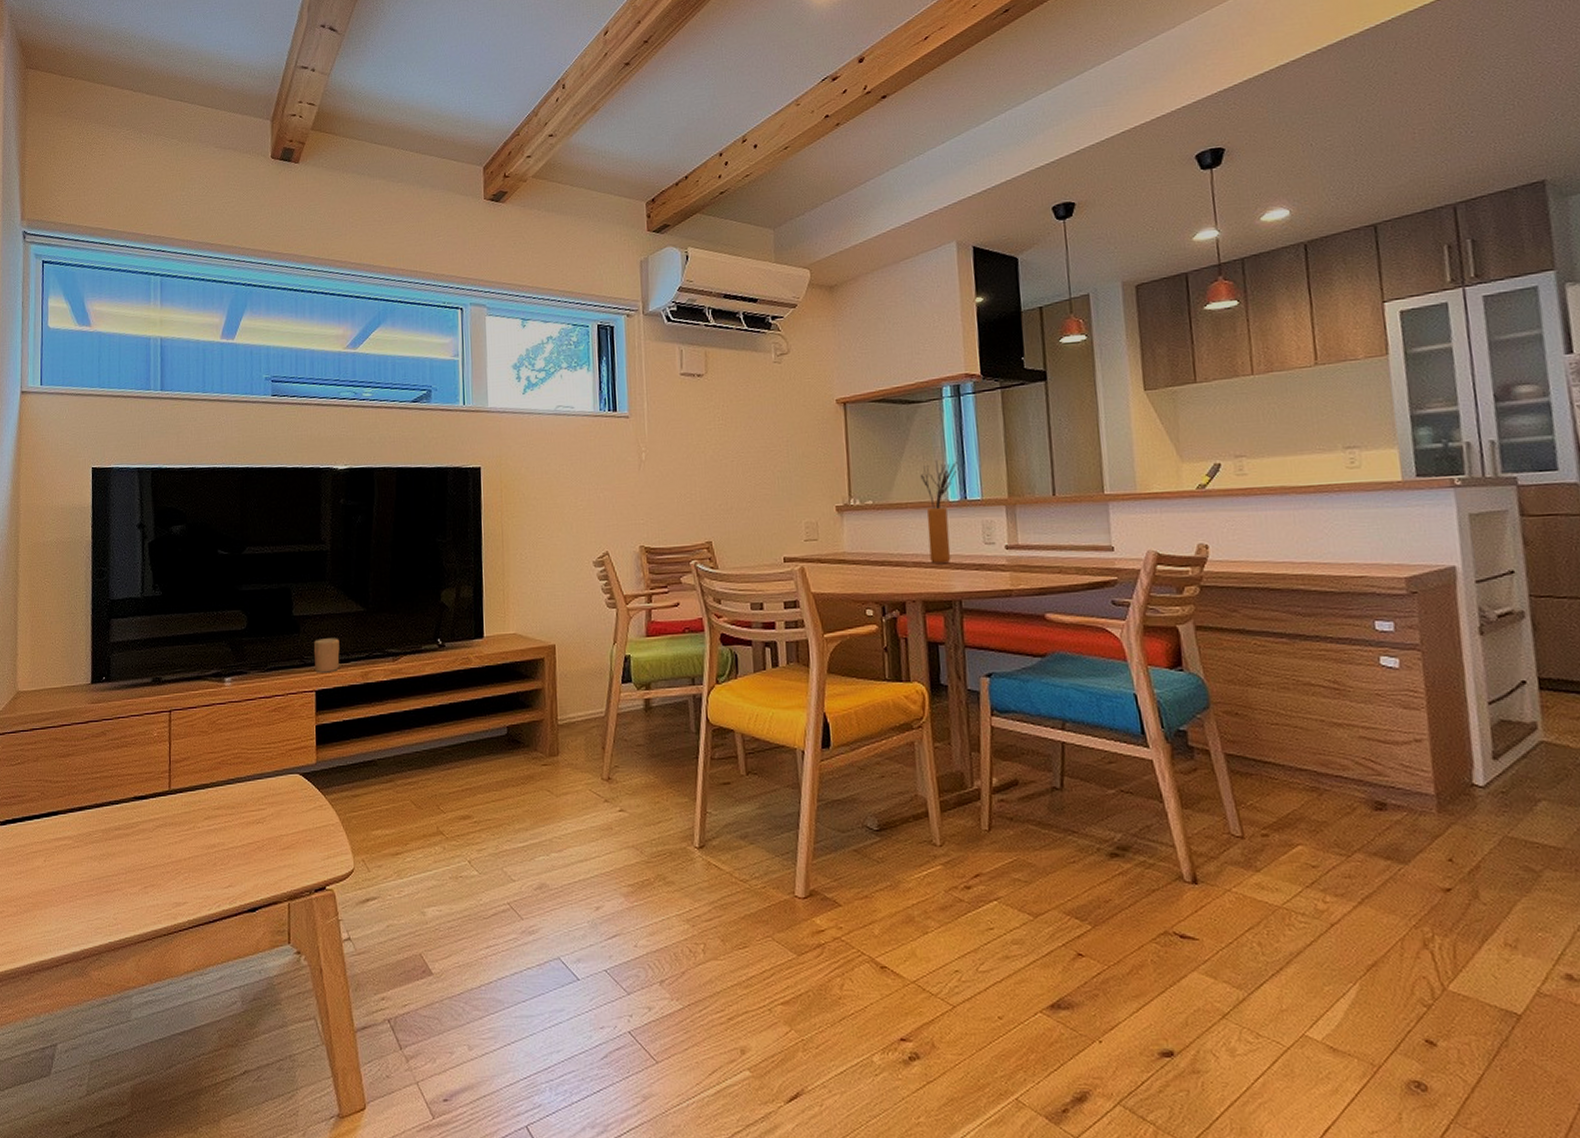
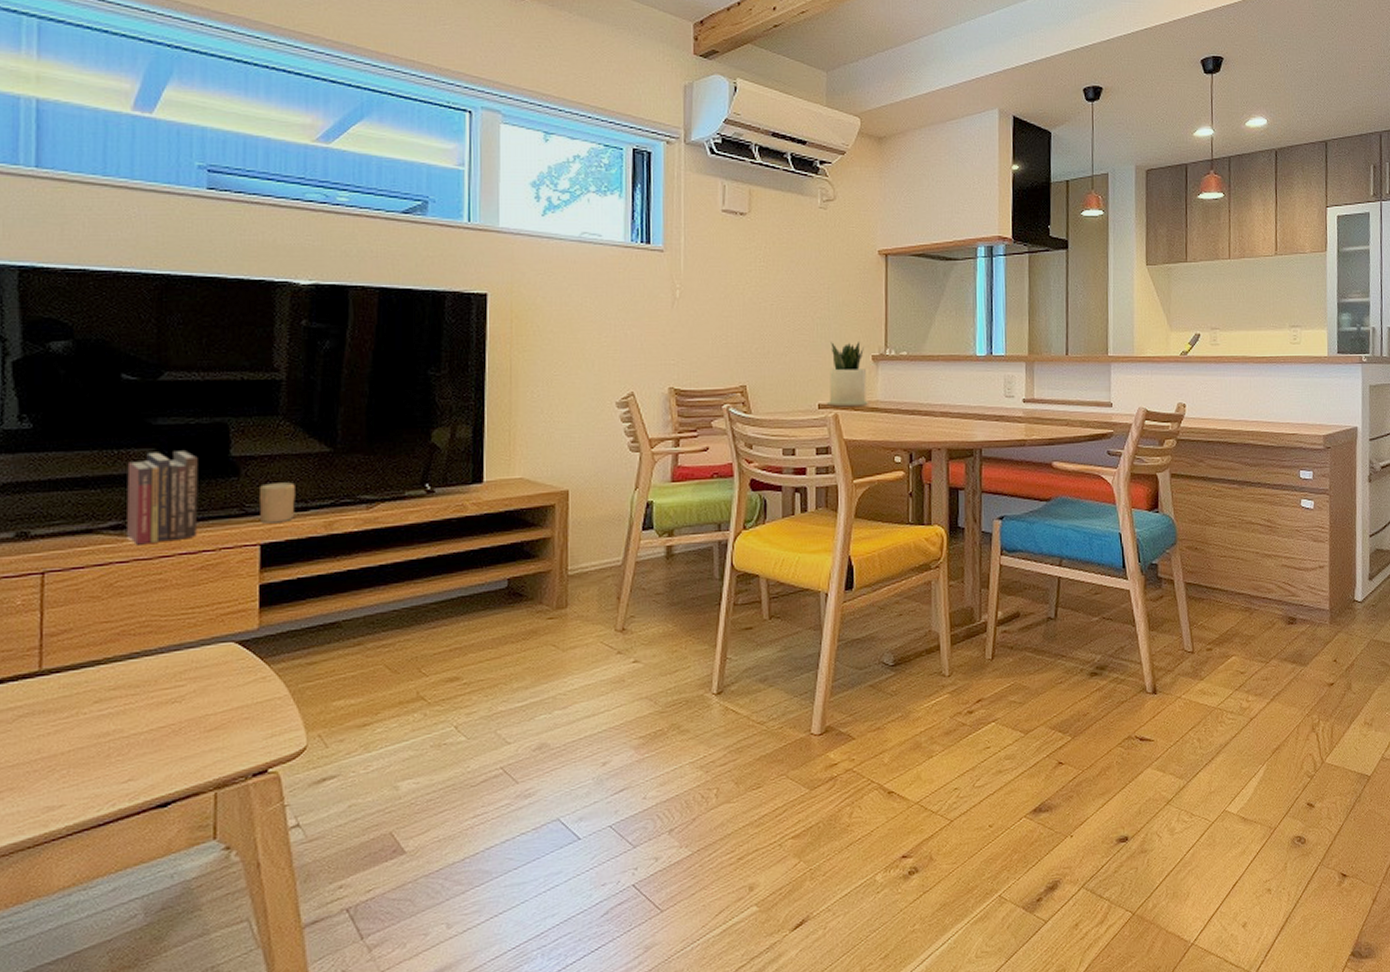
books: none [223,610,271,690] -> present [127,449,198,545]
planter: none [791,493,836,561] -> present [826,342,869,408]
vase: present [919,460,957,563] -> none [952,316,986,414]

